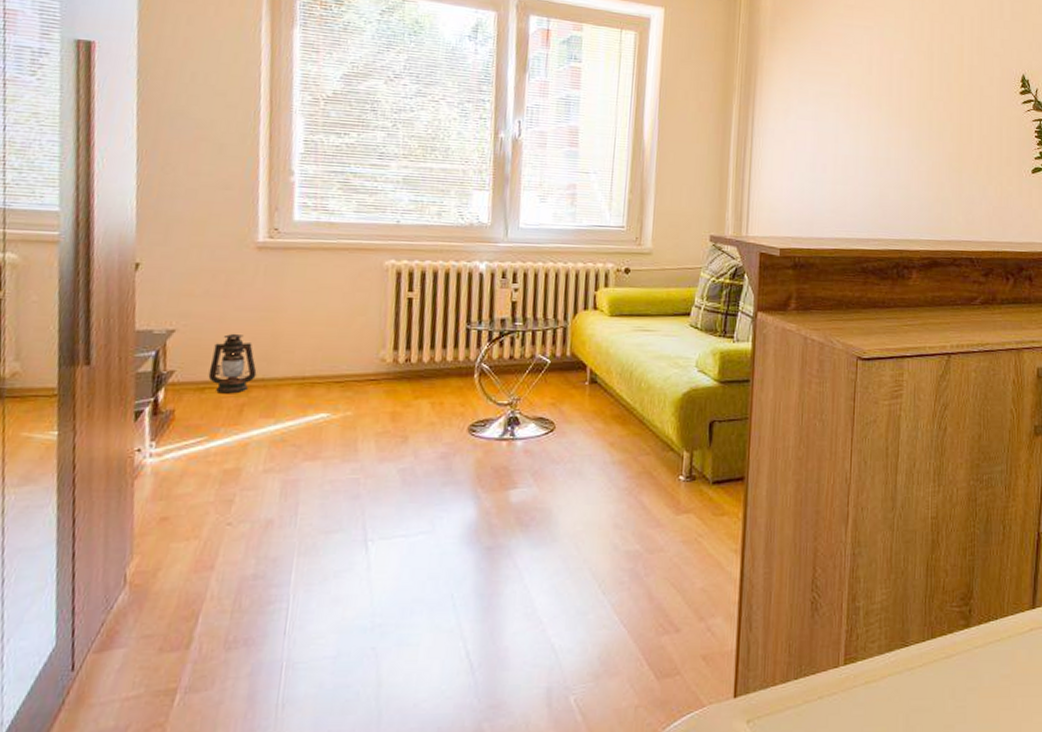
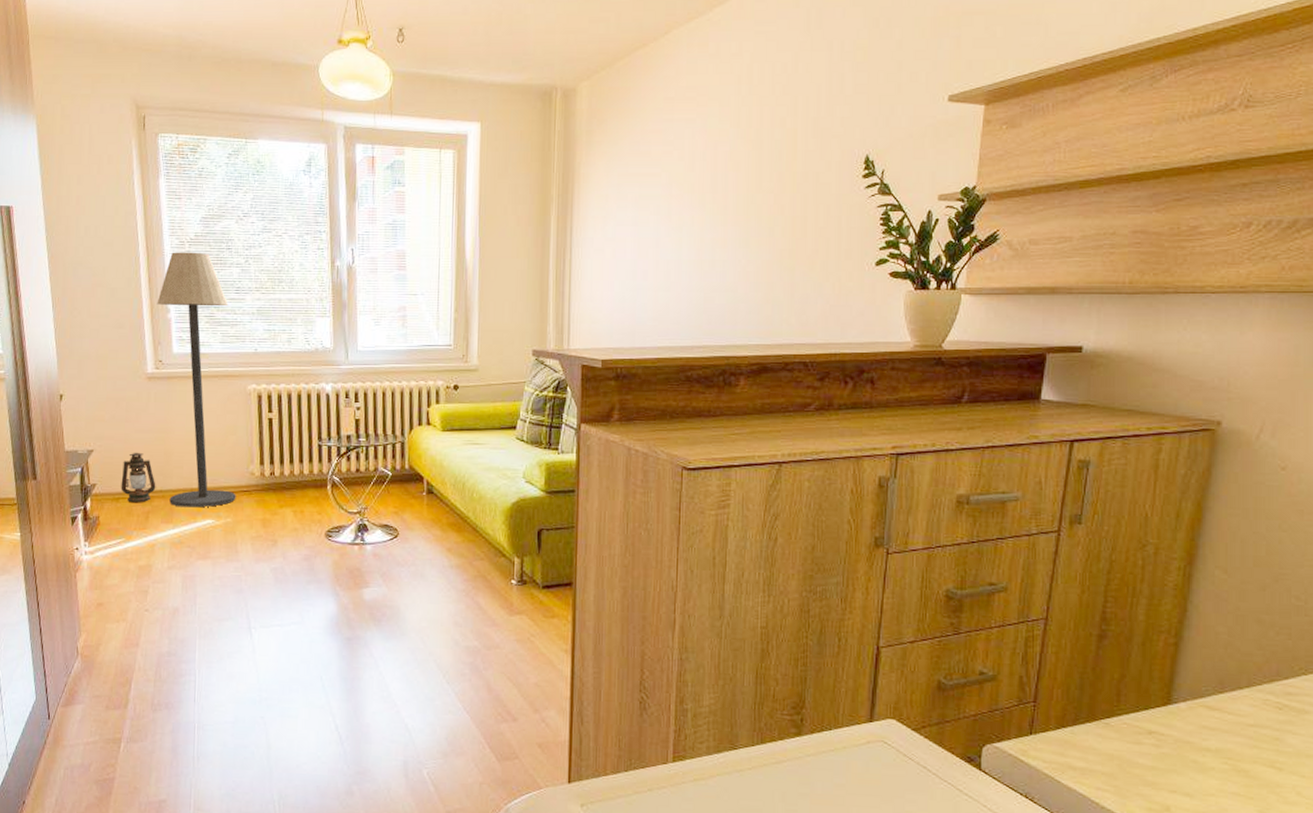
floor lamp: none [272,109,369,399] -> present [157,252,236,508]

